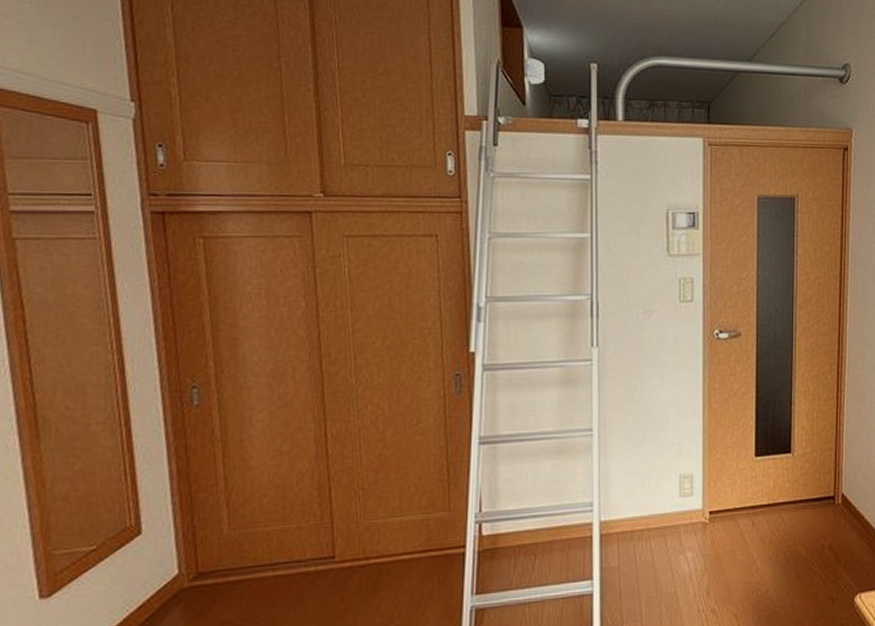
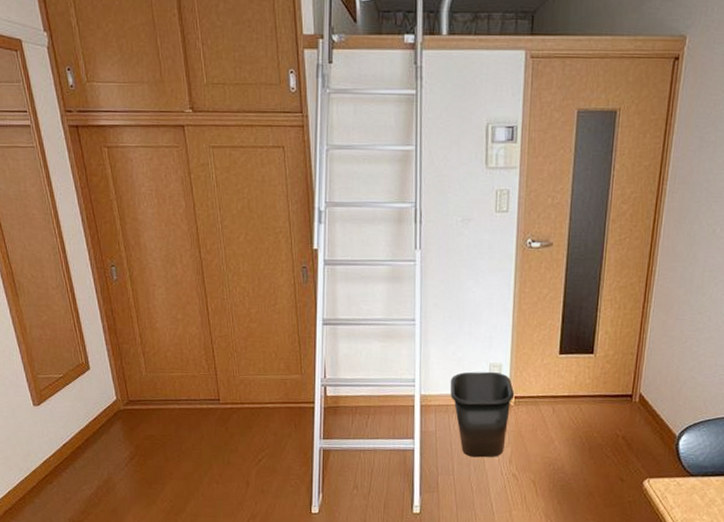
waste bin: none [634,483,709,594] -> present [450,371,515,458]

